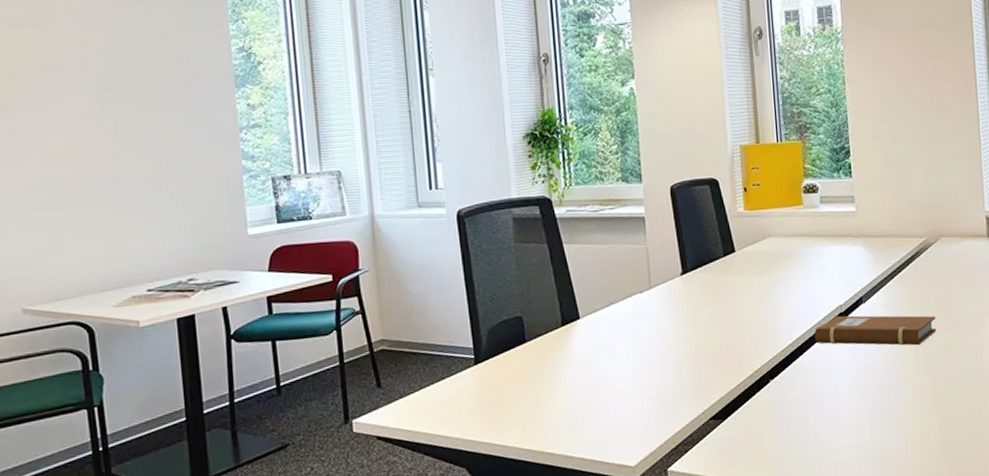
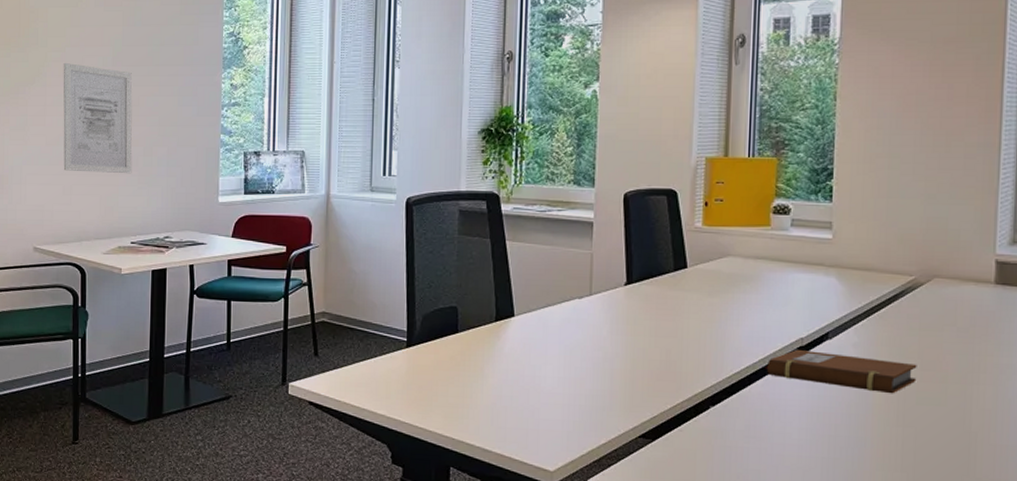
wall art: none [35,90,139,217] -> present [63,62,133,174]

